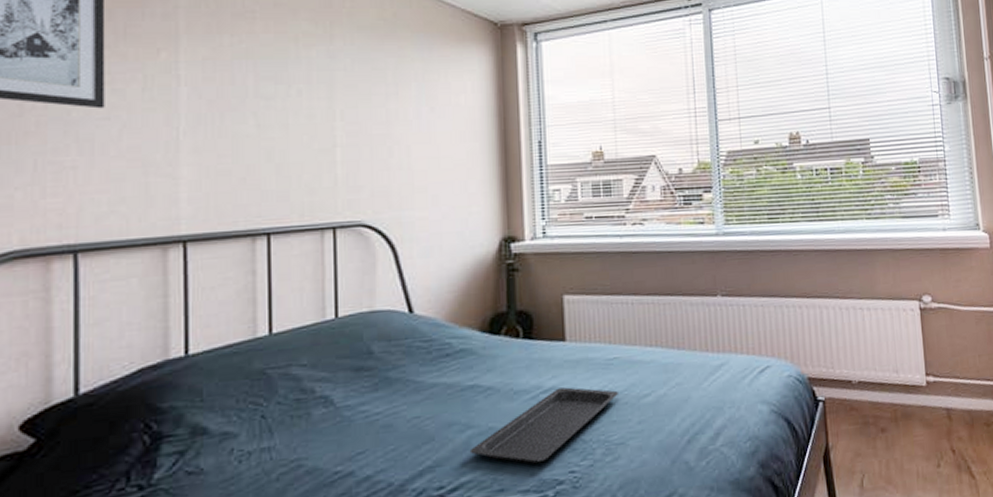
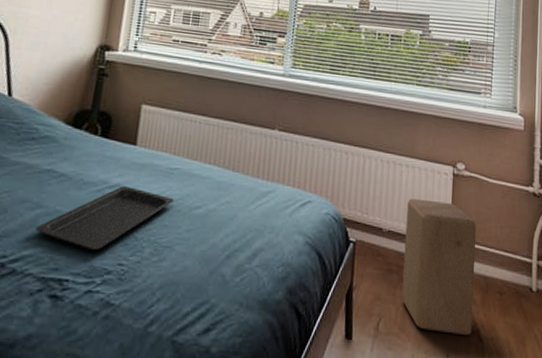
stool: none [875,339,963,478] -> present [401,198,477,336]

